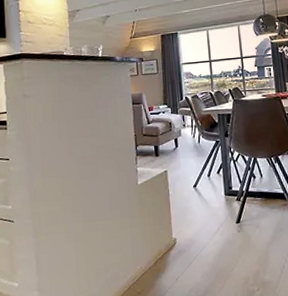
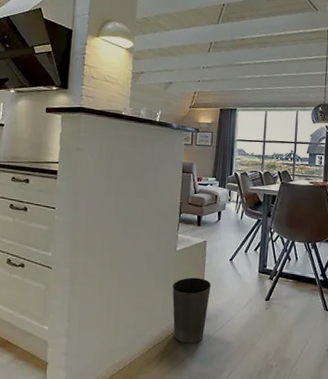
waste basket: none [139,209,179,280] -> present [172,277,212,344]

